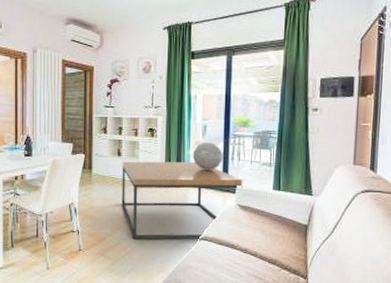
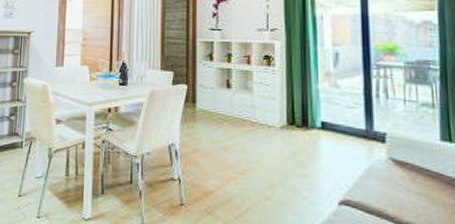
coffee table: present [121,161,243,240] -> none [232,94,395,204]
decorative sphere: present [192,141,223,171] -> none [322,72,365,111]

